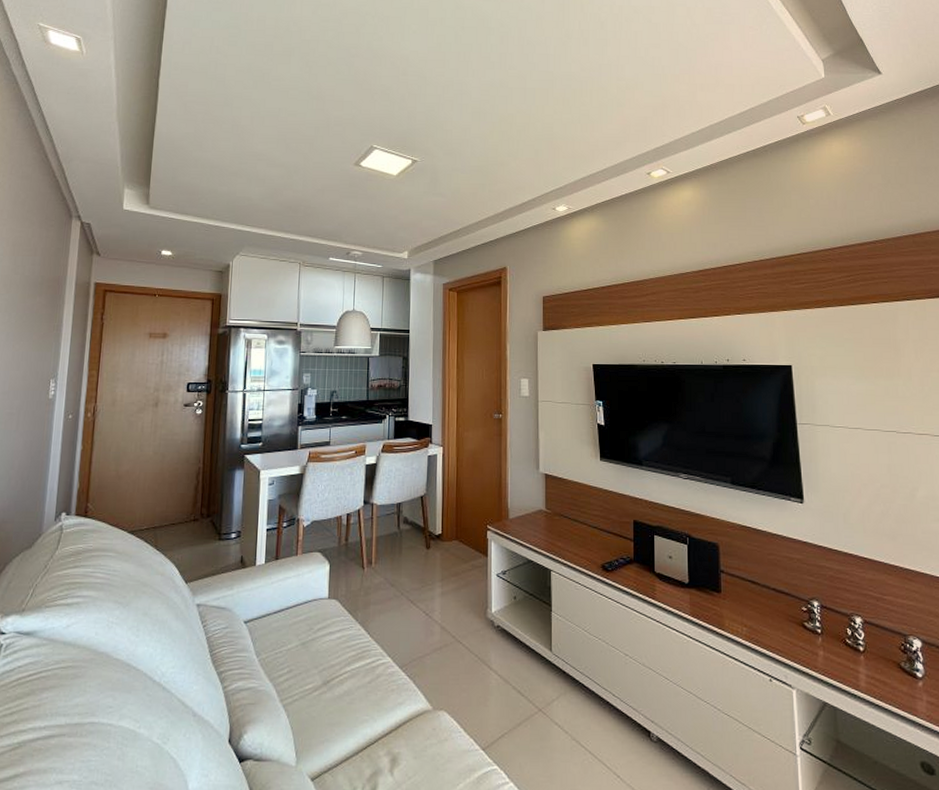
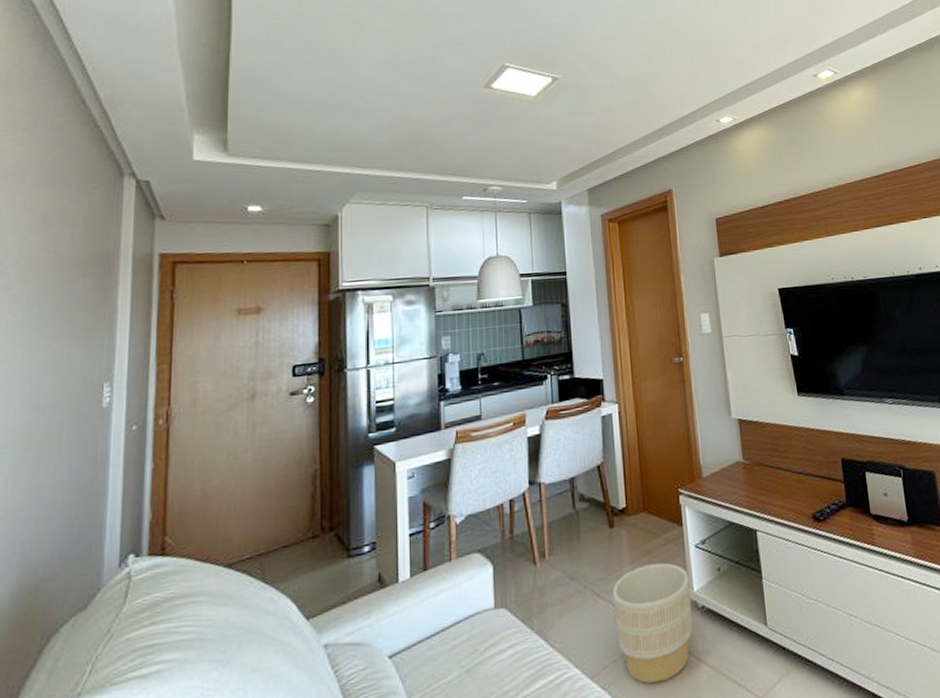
planter: none [424,584,489,681] -> present [613,562,693,684]

